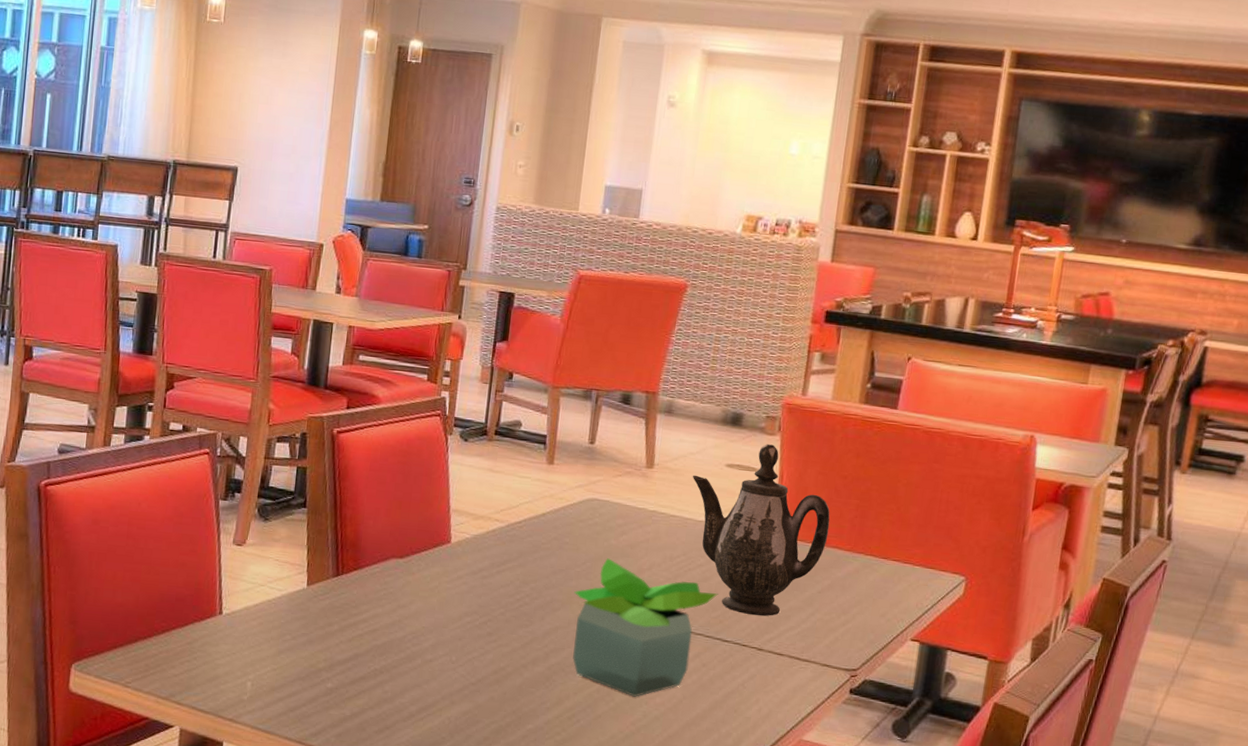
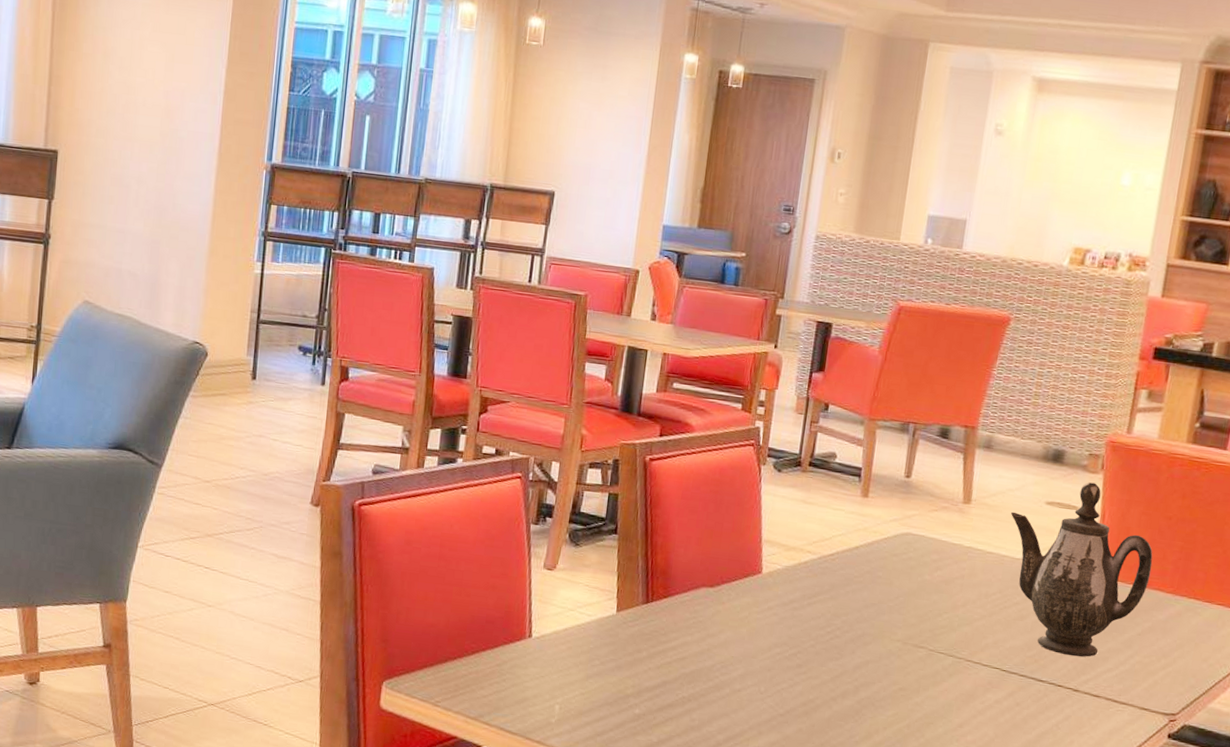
potted plant: present [573,558,718,697] -> none [883,593,1034,734]

